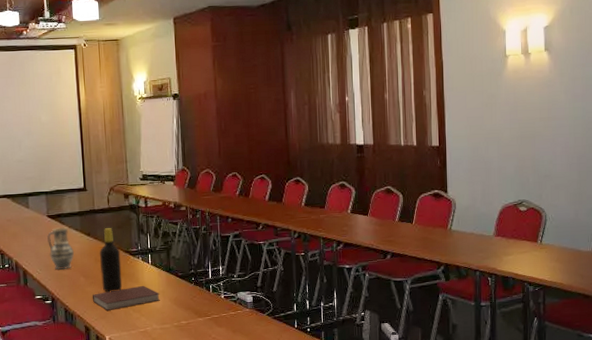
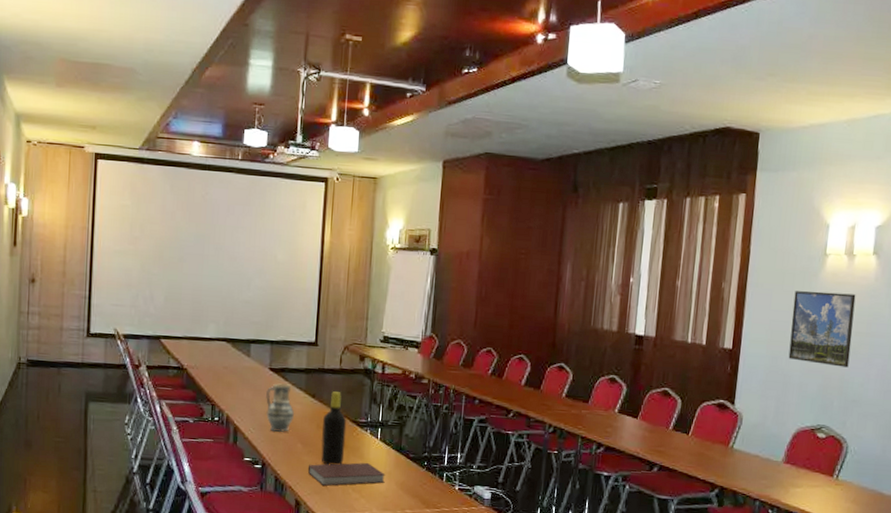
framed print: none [484,86,538,149] -> present [788,291,856,368]

